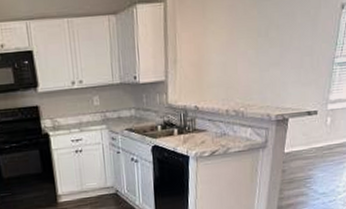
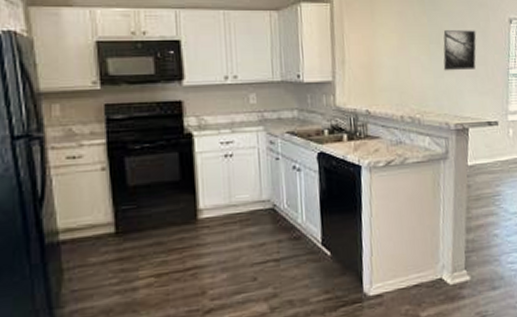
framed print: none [269,19,306,64] -> present [443,30,476,71]

